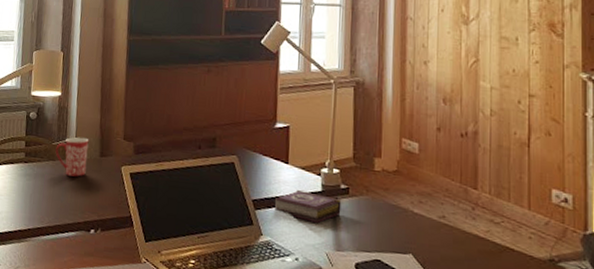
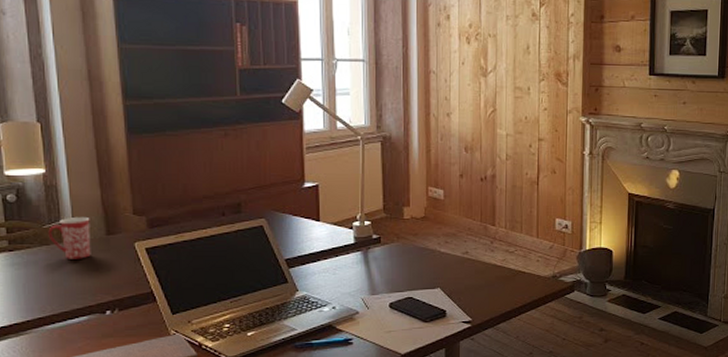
book: present [274,190,341,224] -> none [308,245,374,274]

